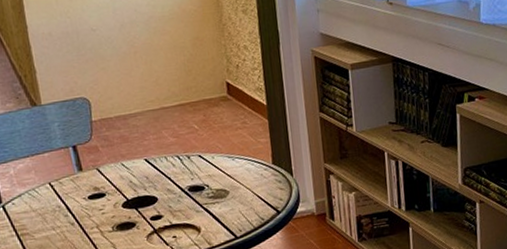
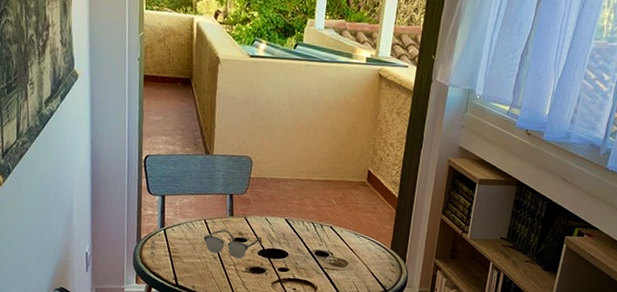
eyeglasses: none [52,187,125,220] -> present [203,229,263,259]

